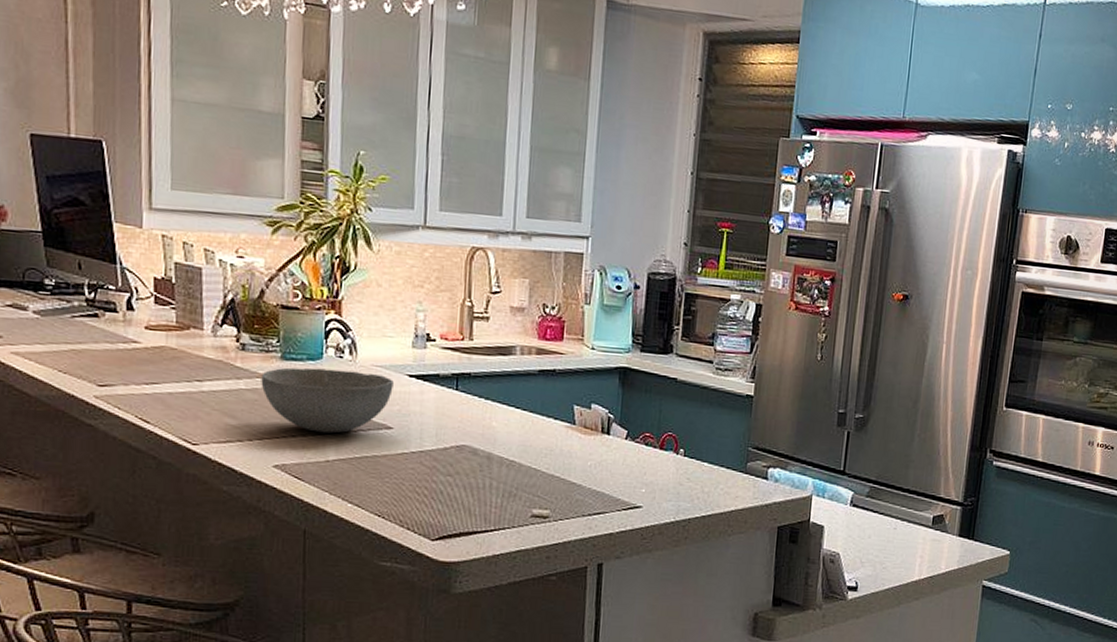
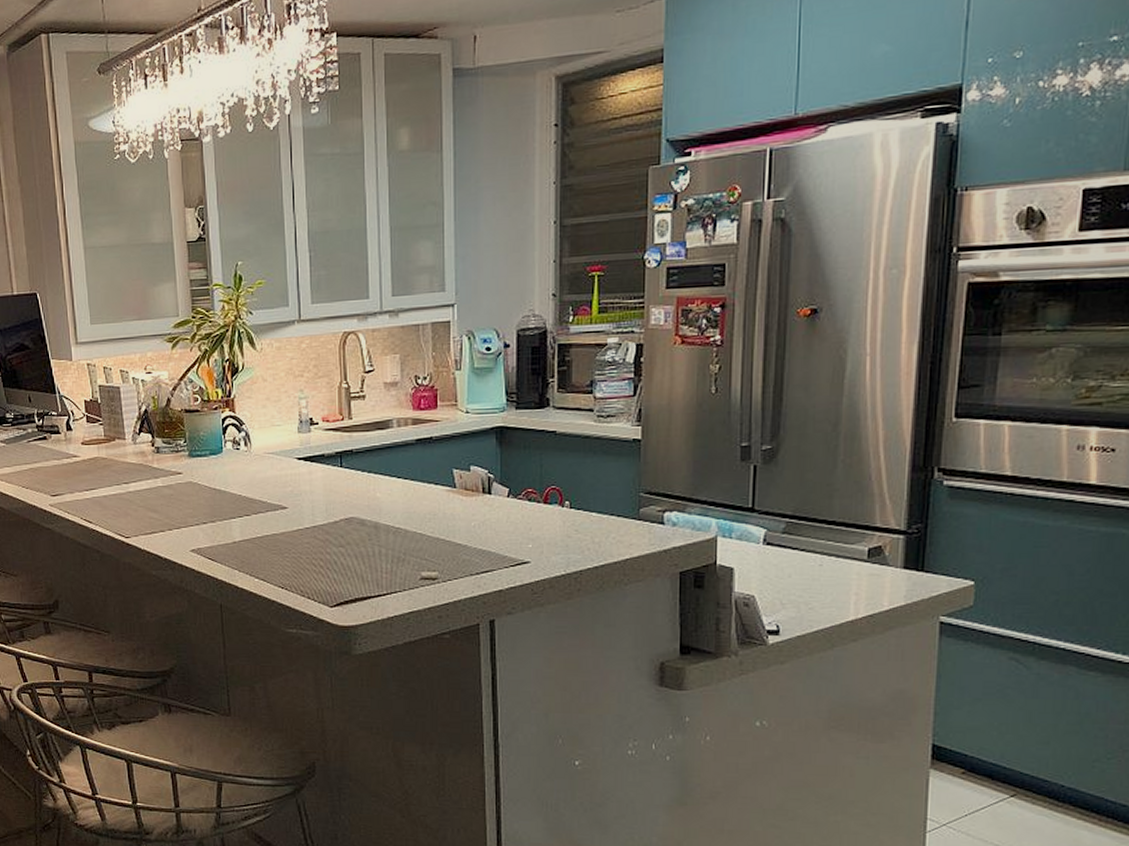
bowl: present [261,367,394,434] -> none [174,460,285,518]

